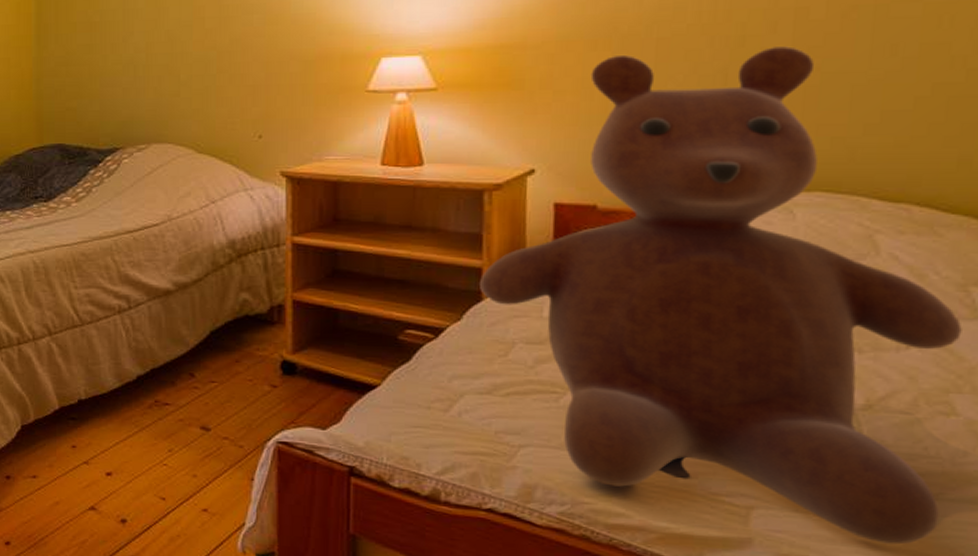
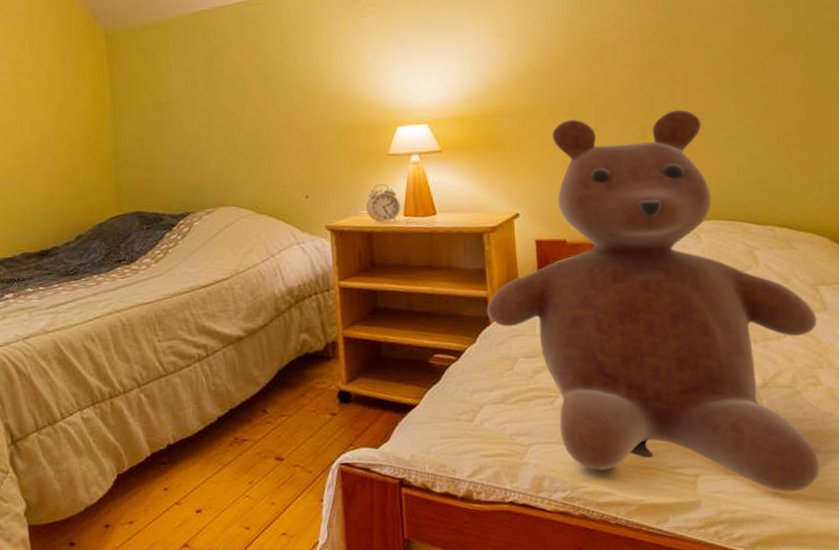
alarm clock: none [333,125,378,171] -> present [366,183,401,223]

